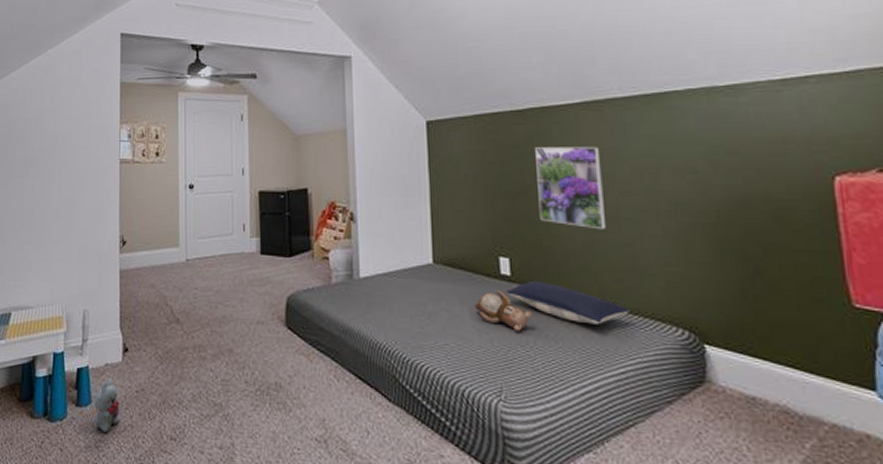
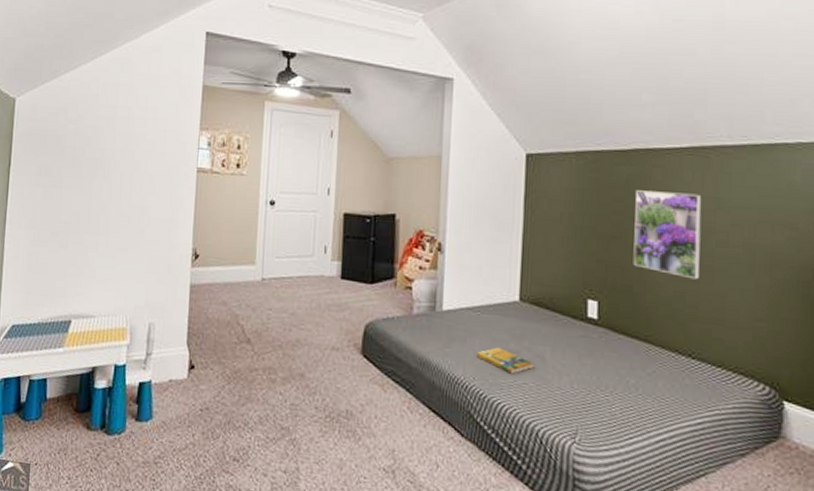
plush toy: present [94,378,121,433] -> none [155,394,183,450]
booklet: none [396,309,454,336] -> present [476,346,535,374]
teddy bear: present [475,290,532,331] -> none [558,333,615,376]
pillow: present [504,280,630,325] -> none [589,325,714,375]

